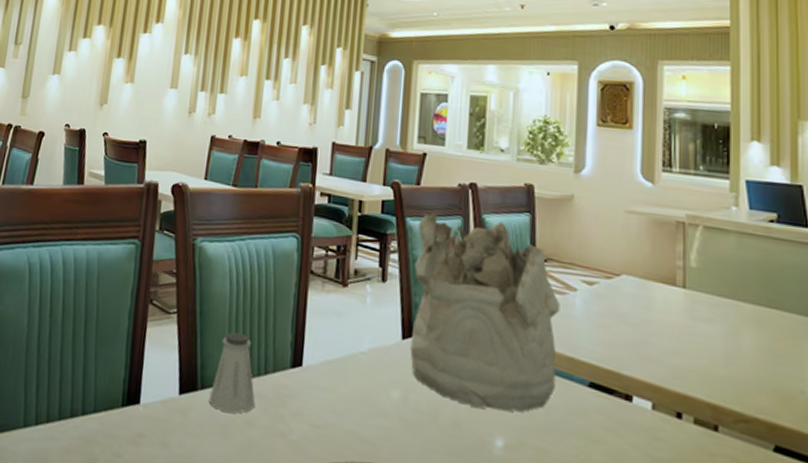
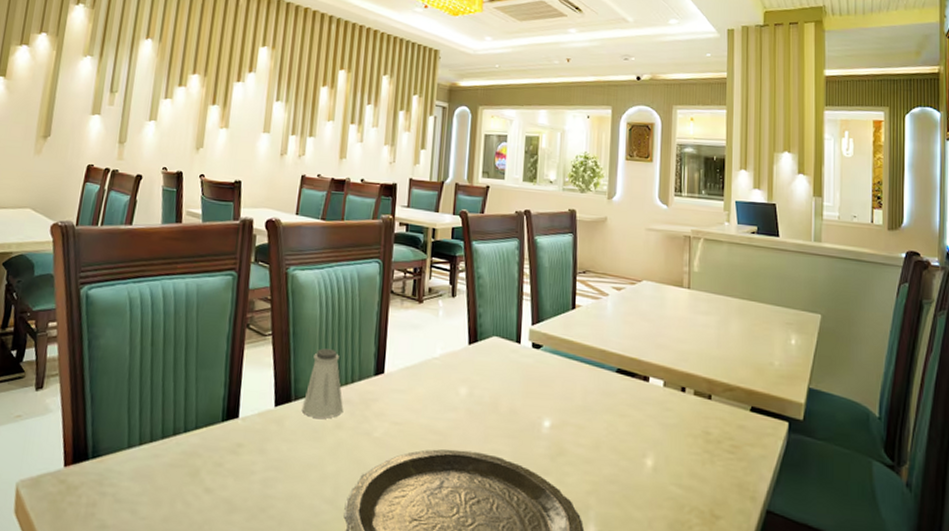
mineral sample: present [410,212,560,412] -> none [475,236,596,398]

